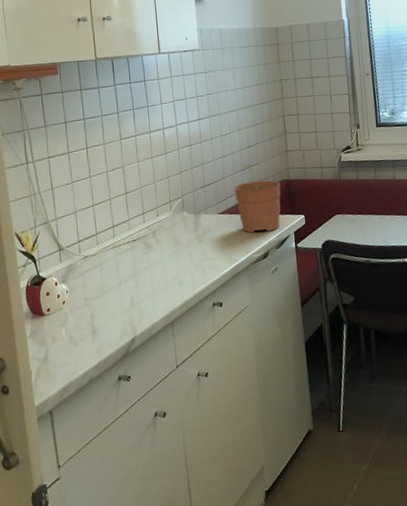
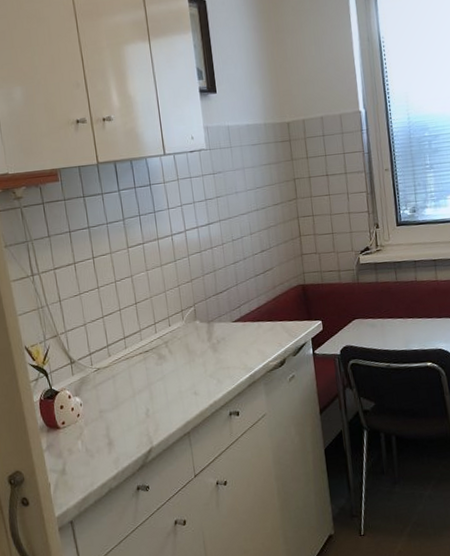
plant pot: present [233,163,281,233] -> none [247,268,297,341]

